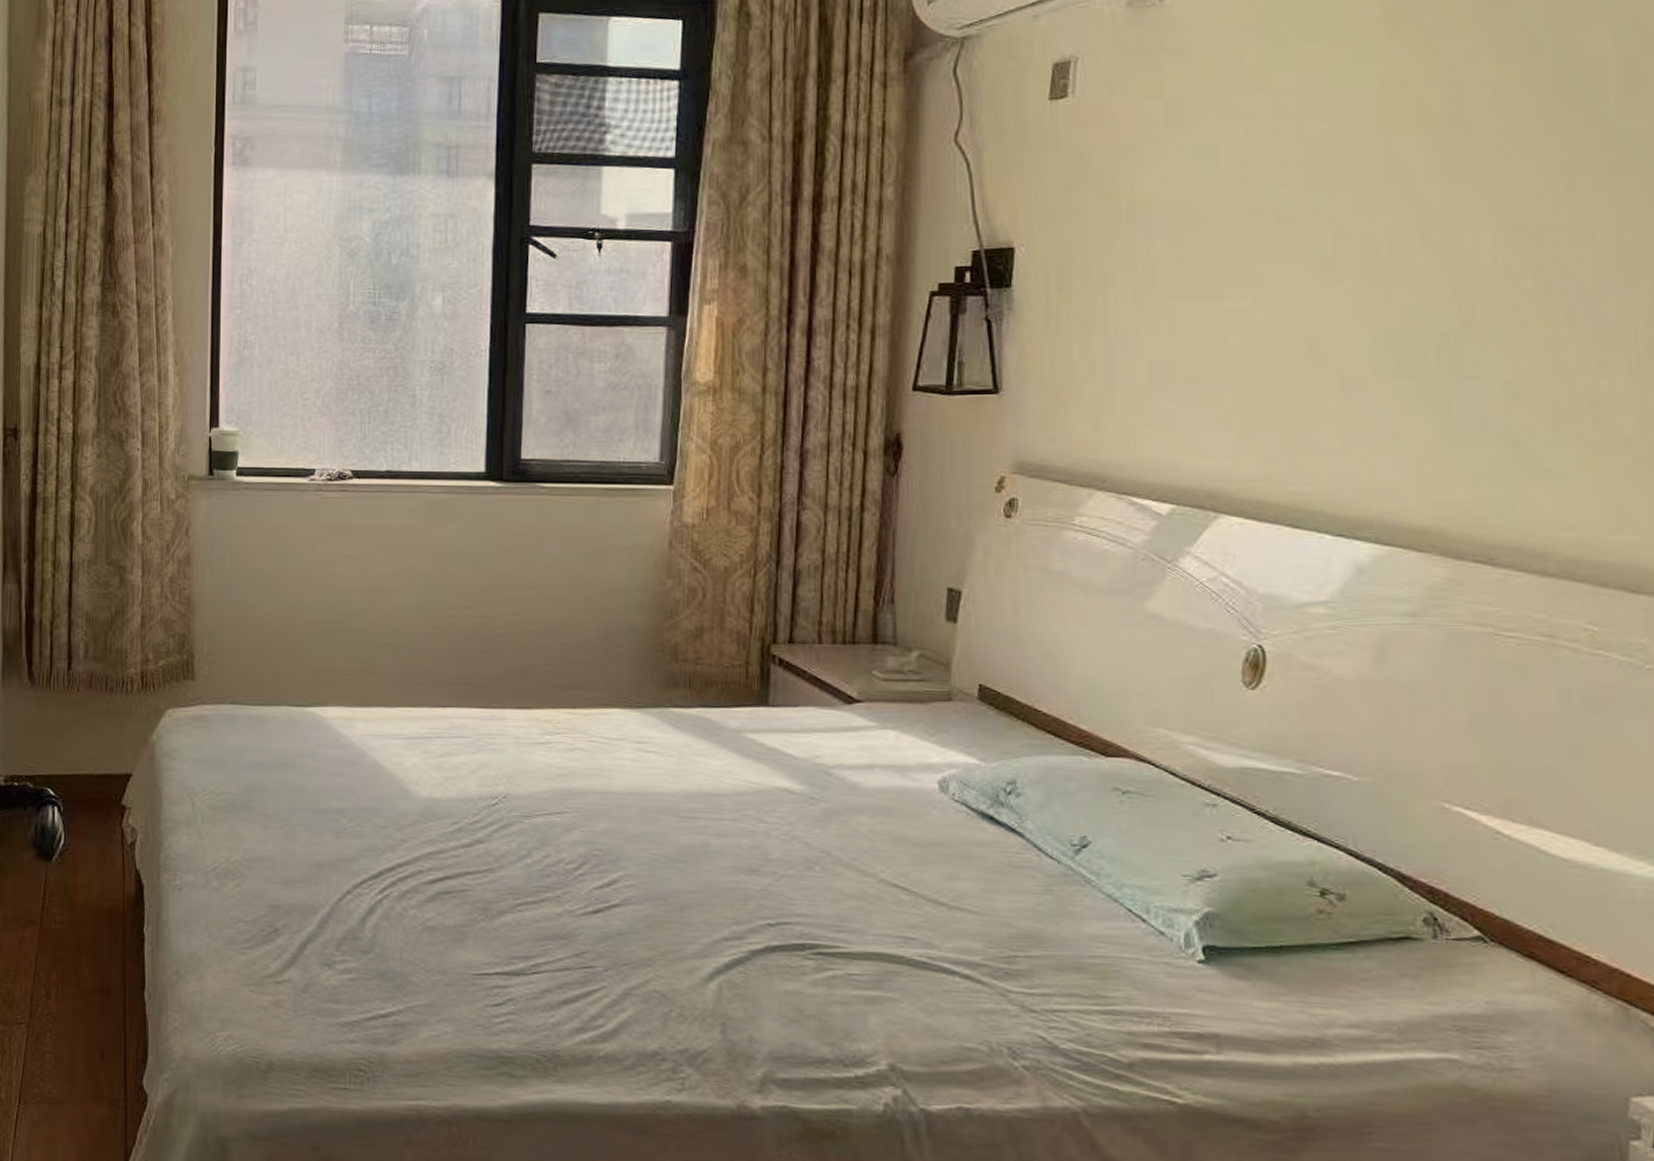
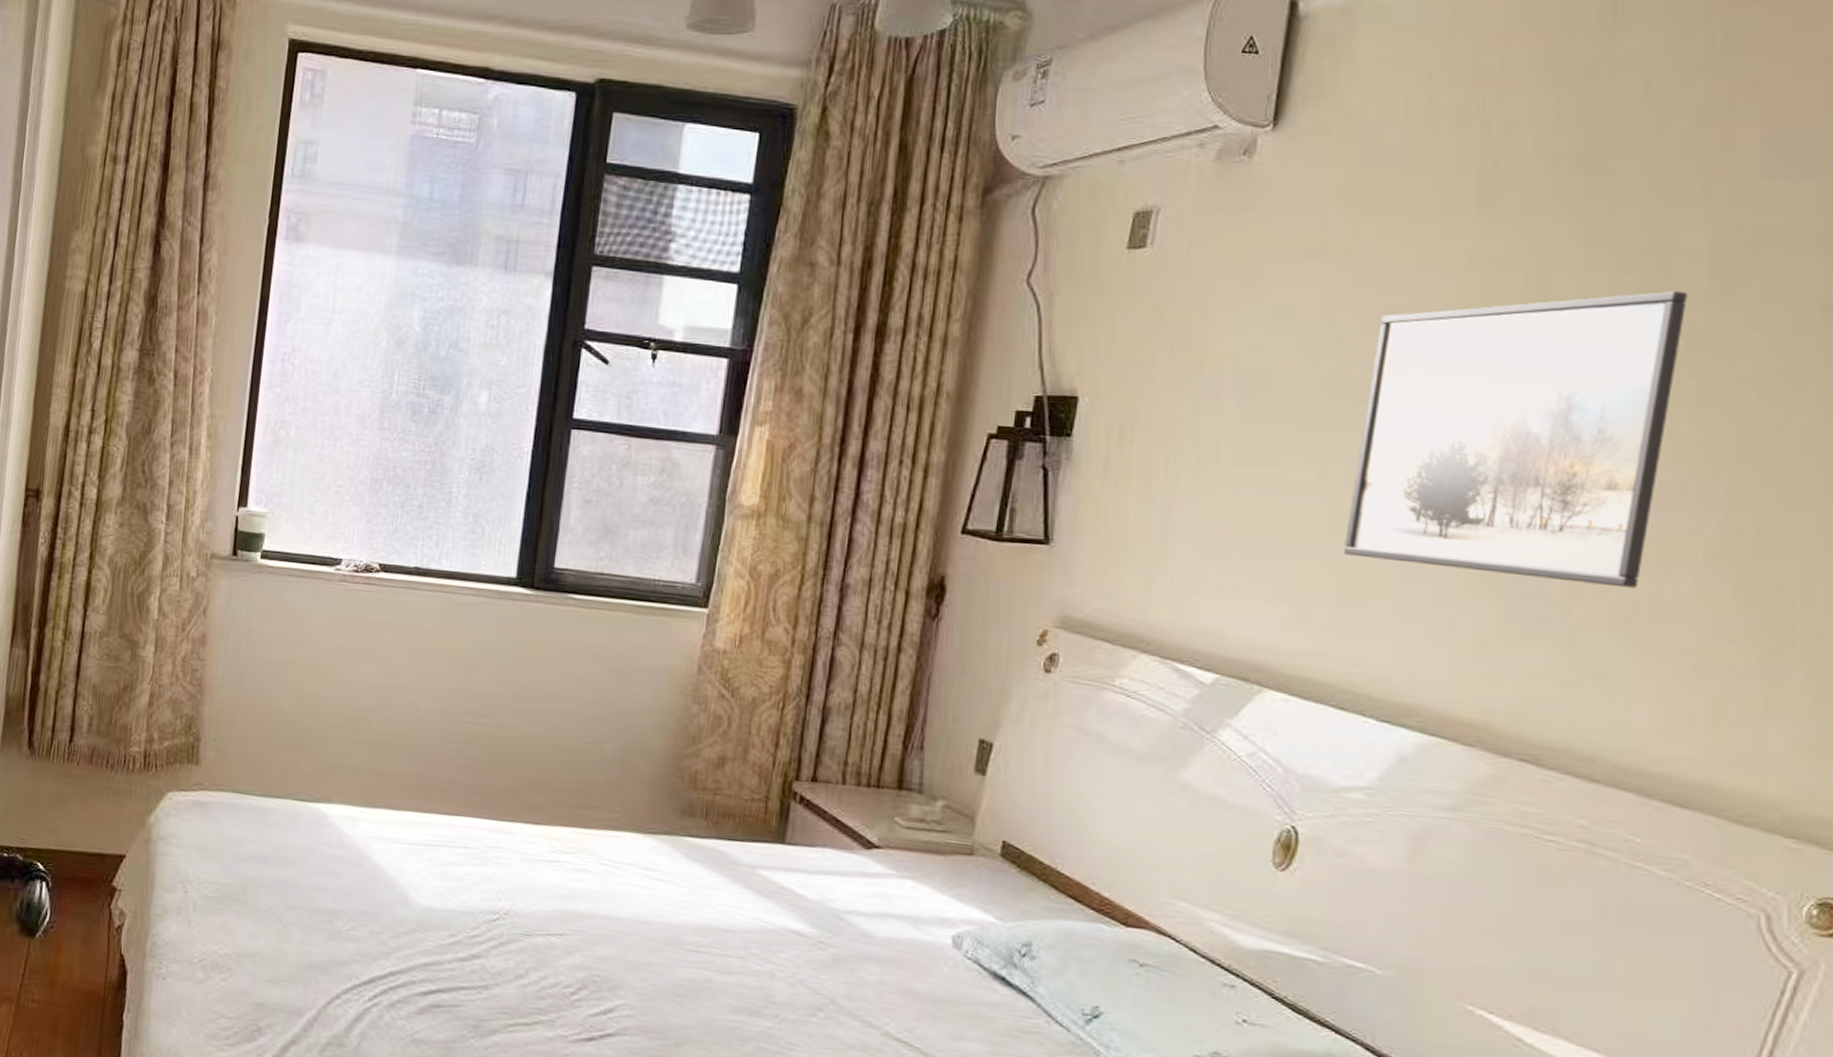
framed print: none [1284,92,1599,385] -> present [1343,291,1688,589]

